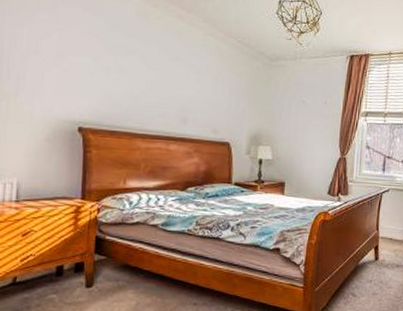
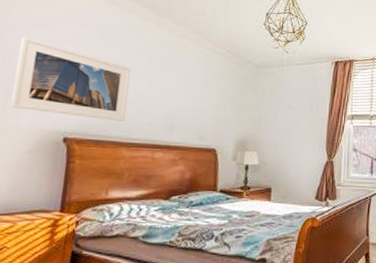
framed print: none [23,21,141,112] -> present [11,37,132,121]

